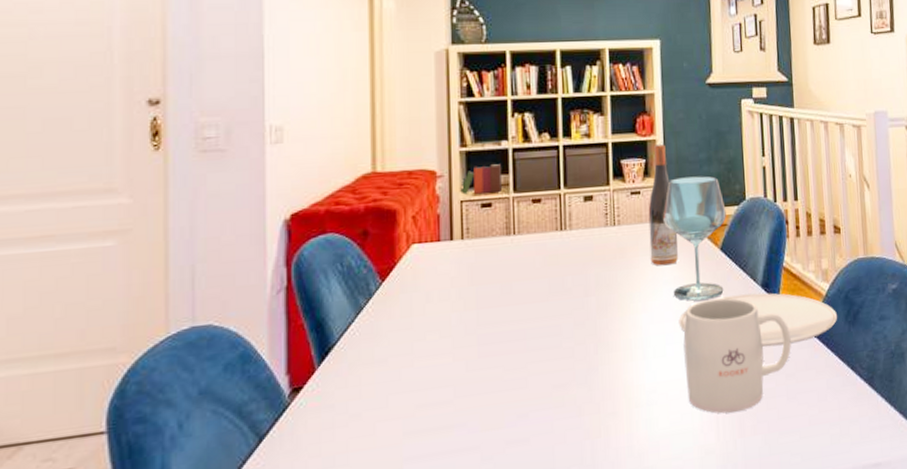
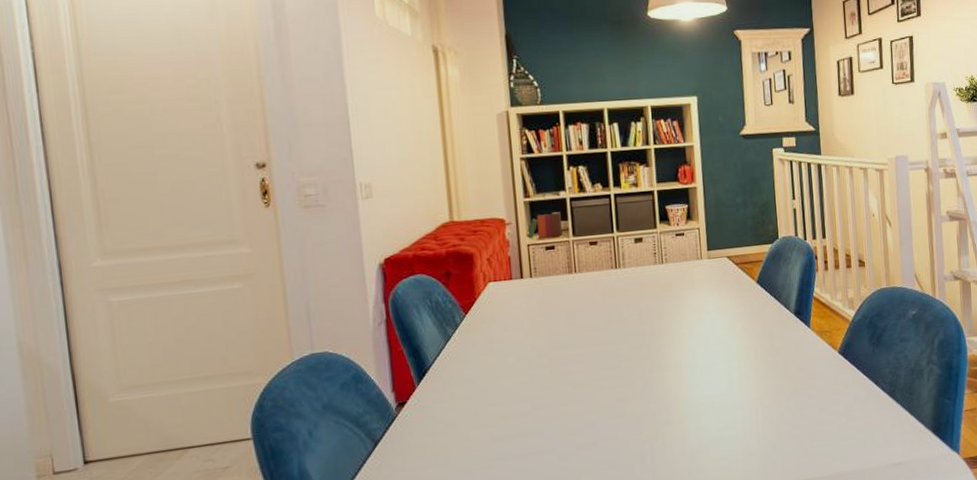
wine bottle: present [648,143,679,266] -> none [691,190,720,298]
wine glass: present [663,176,726,301] -> none [705,218,762,327]
plate: present [678,293,838,348] -> none [721,319,863,366]
mug: present [683,298,791,414] -> none [726,324,822,422]

